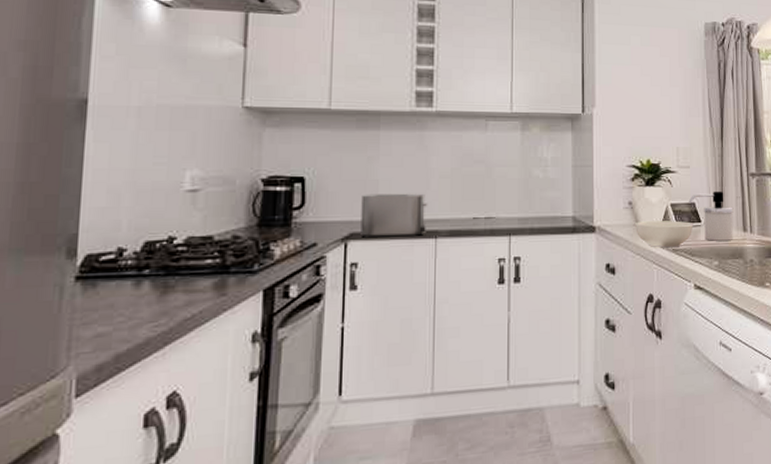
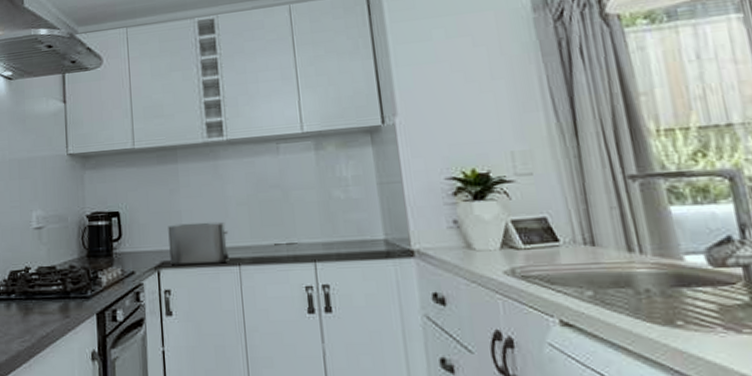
bowl: present [634,220,694,248] -> none [463,240,549,275]
soap dispenser: present [688,191,734,241] -> none [536,200,613,265]

